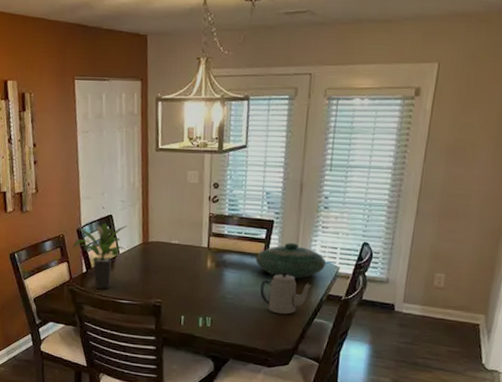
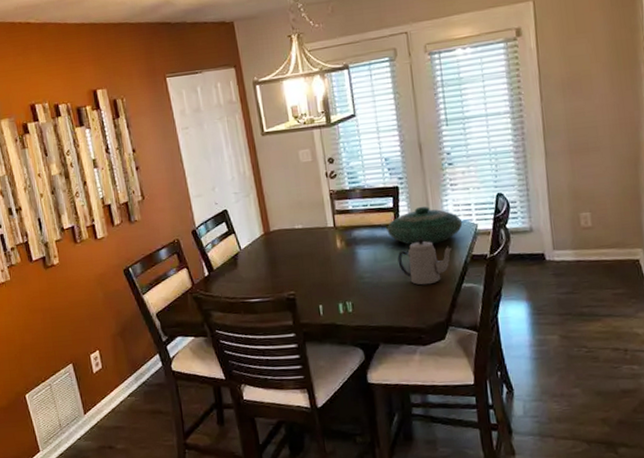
potted plant: present [72,223,127,289] -> none [189,218,248,291]

